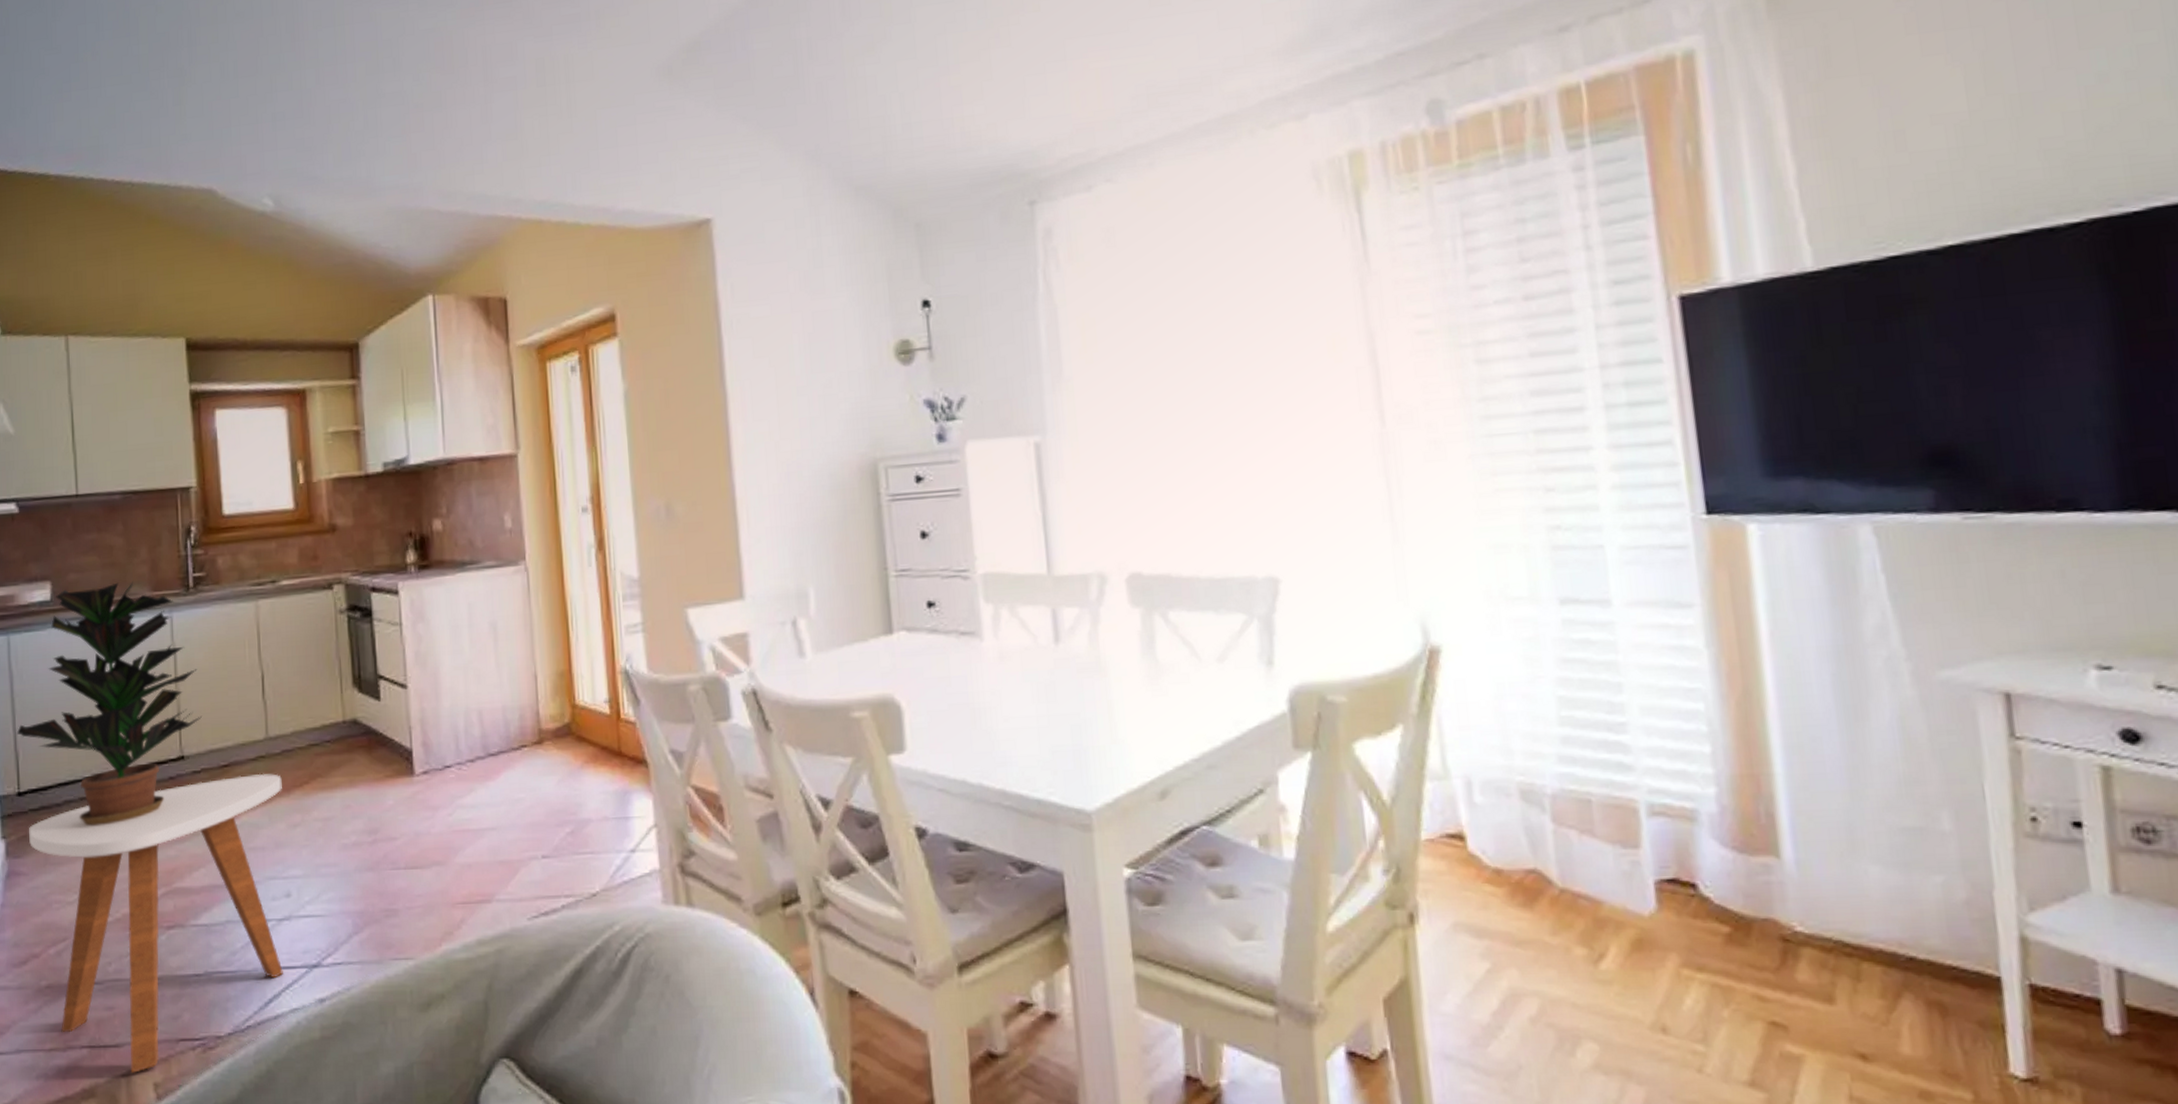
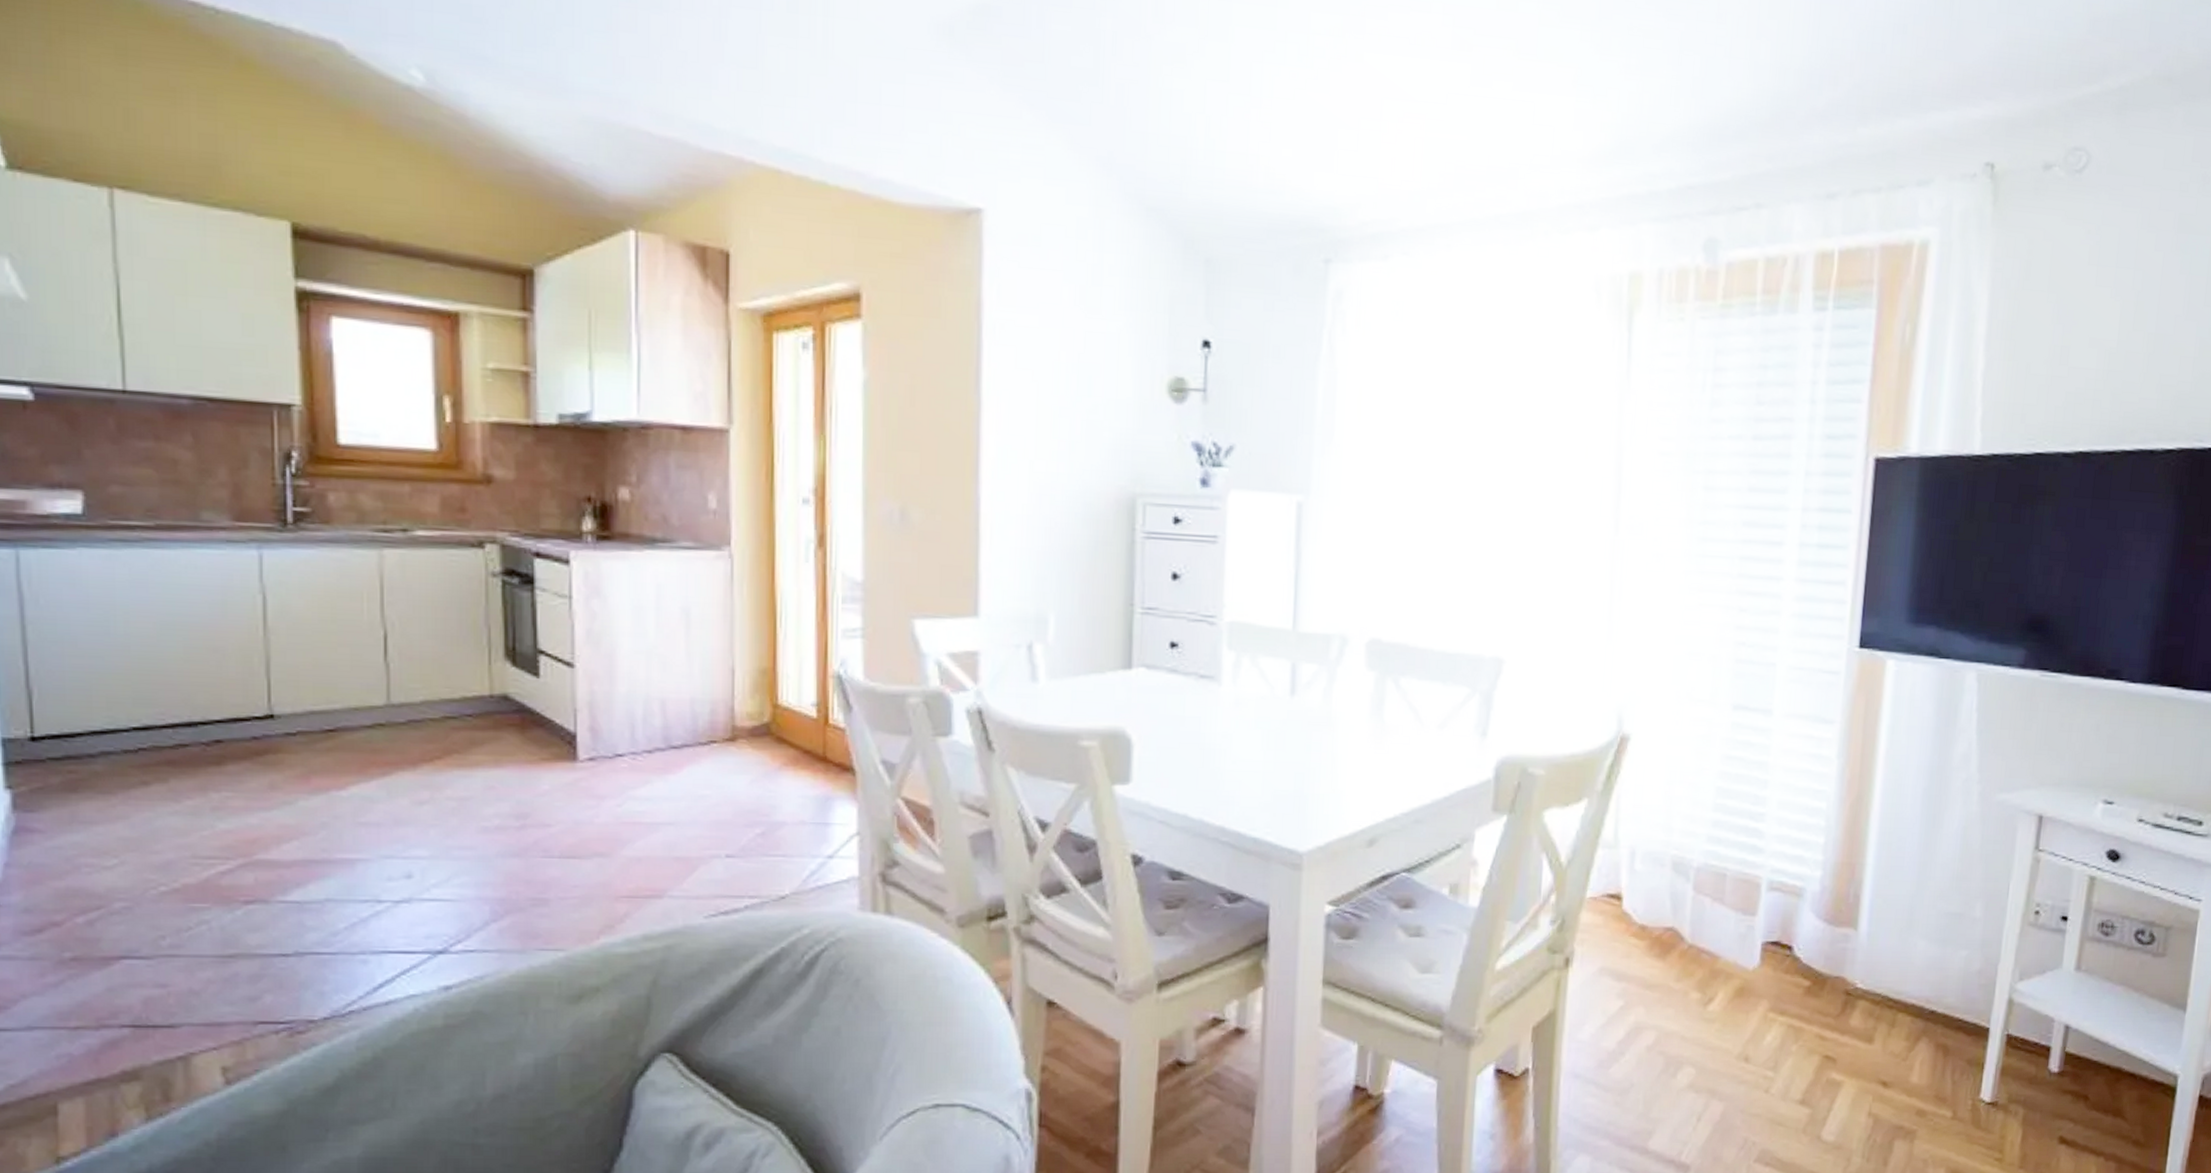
potted plant: present [17,581,202,827] -> none [30,504,300,784]
side table: present [29,773,283,1073] -> none [47,742,406,1056]

